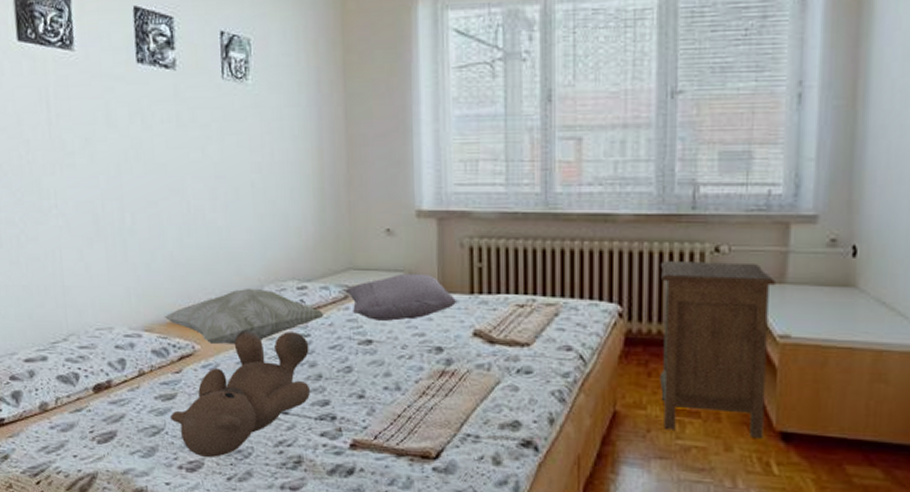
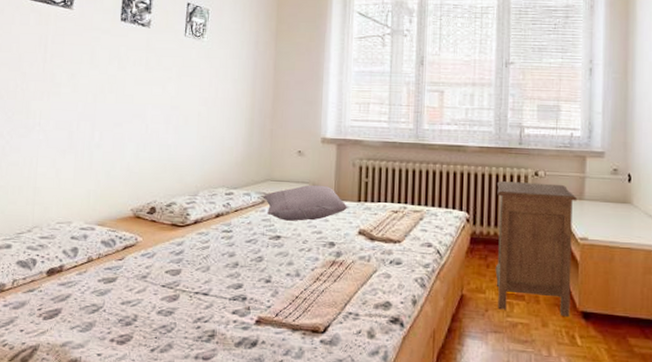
decorative pillow: present [163,288,324,344] -> none [115,192,245,237]
teddy bear: present [170,329,310,457] -> none [110,225,230,332]

